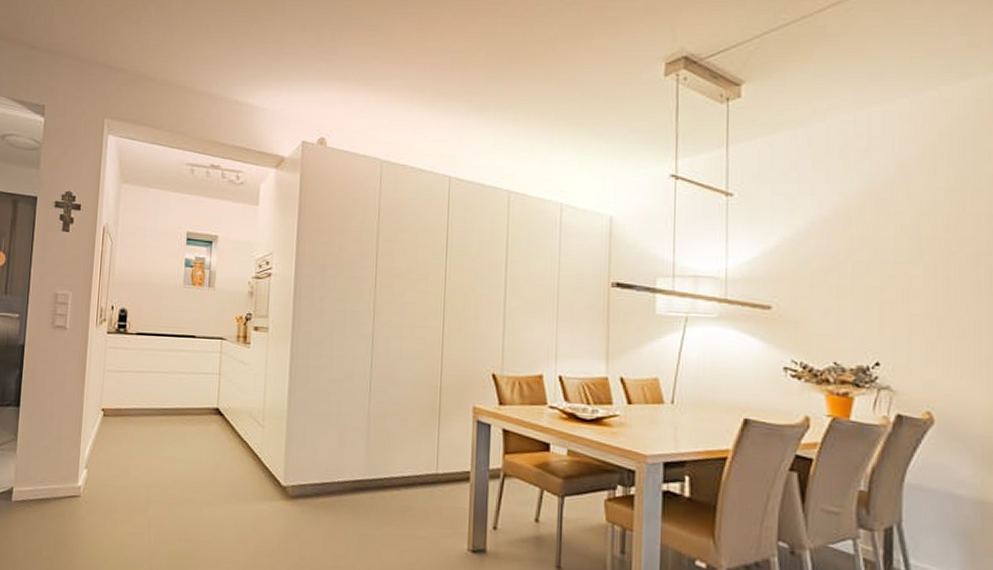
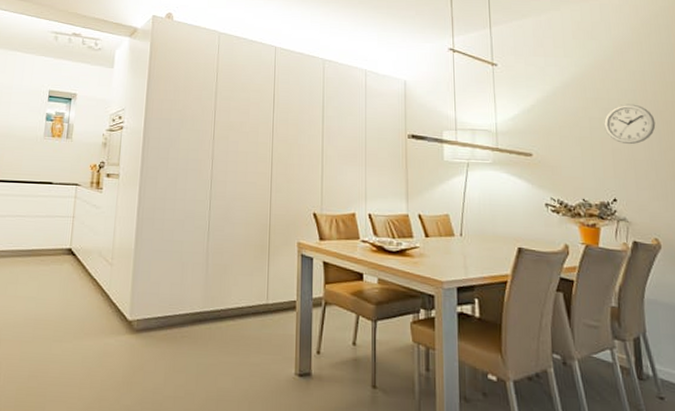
wall clock: none [871,243,944,295] -> present [603,104,656,145]

